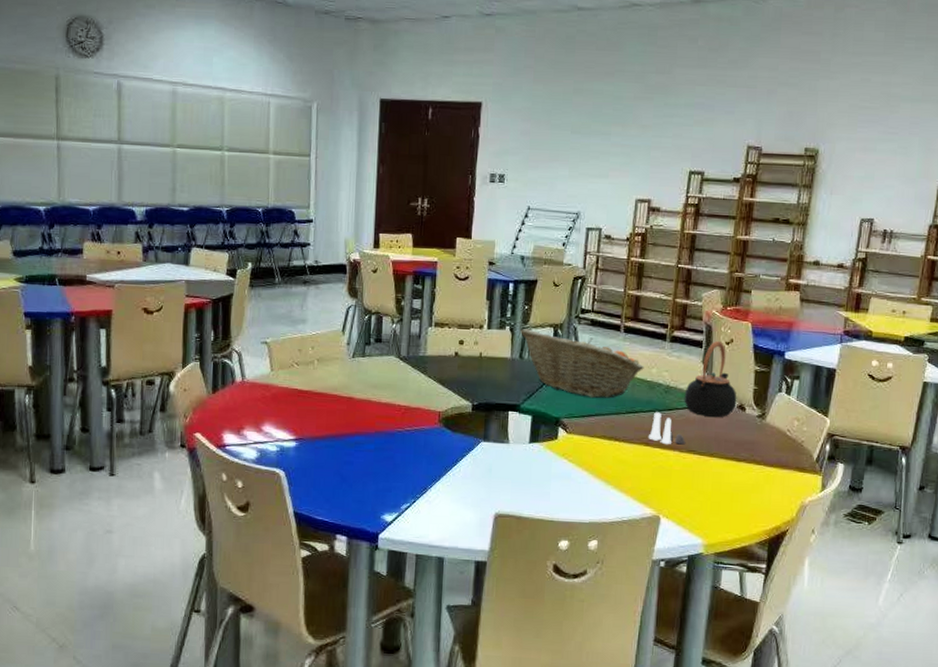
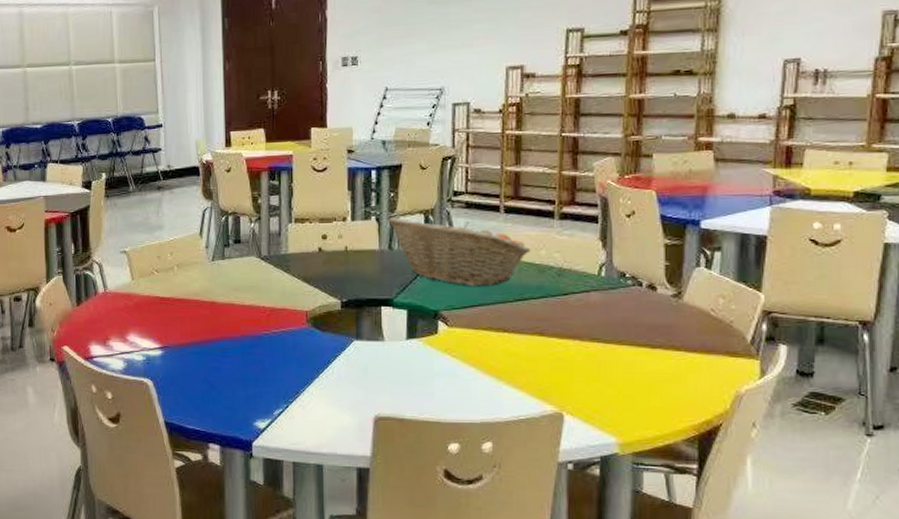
salt and pepper shaker set: present [649,412,685,445] -> none [543,298,586,333]
teapot: present [684,340,737,417] -> none [581,213,645,299]

